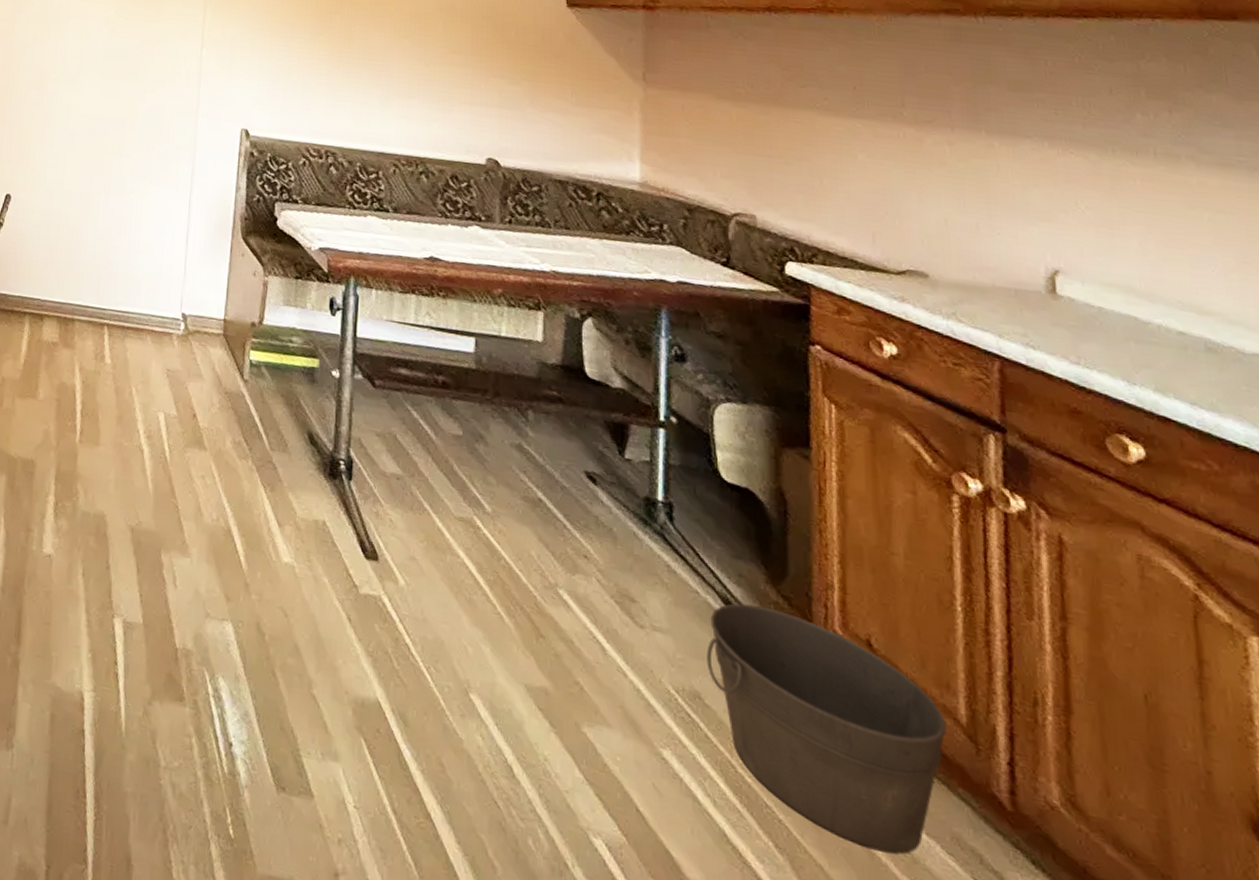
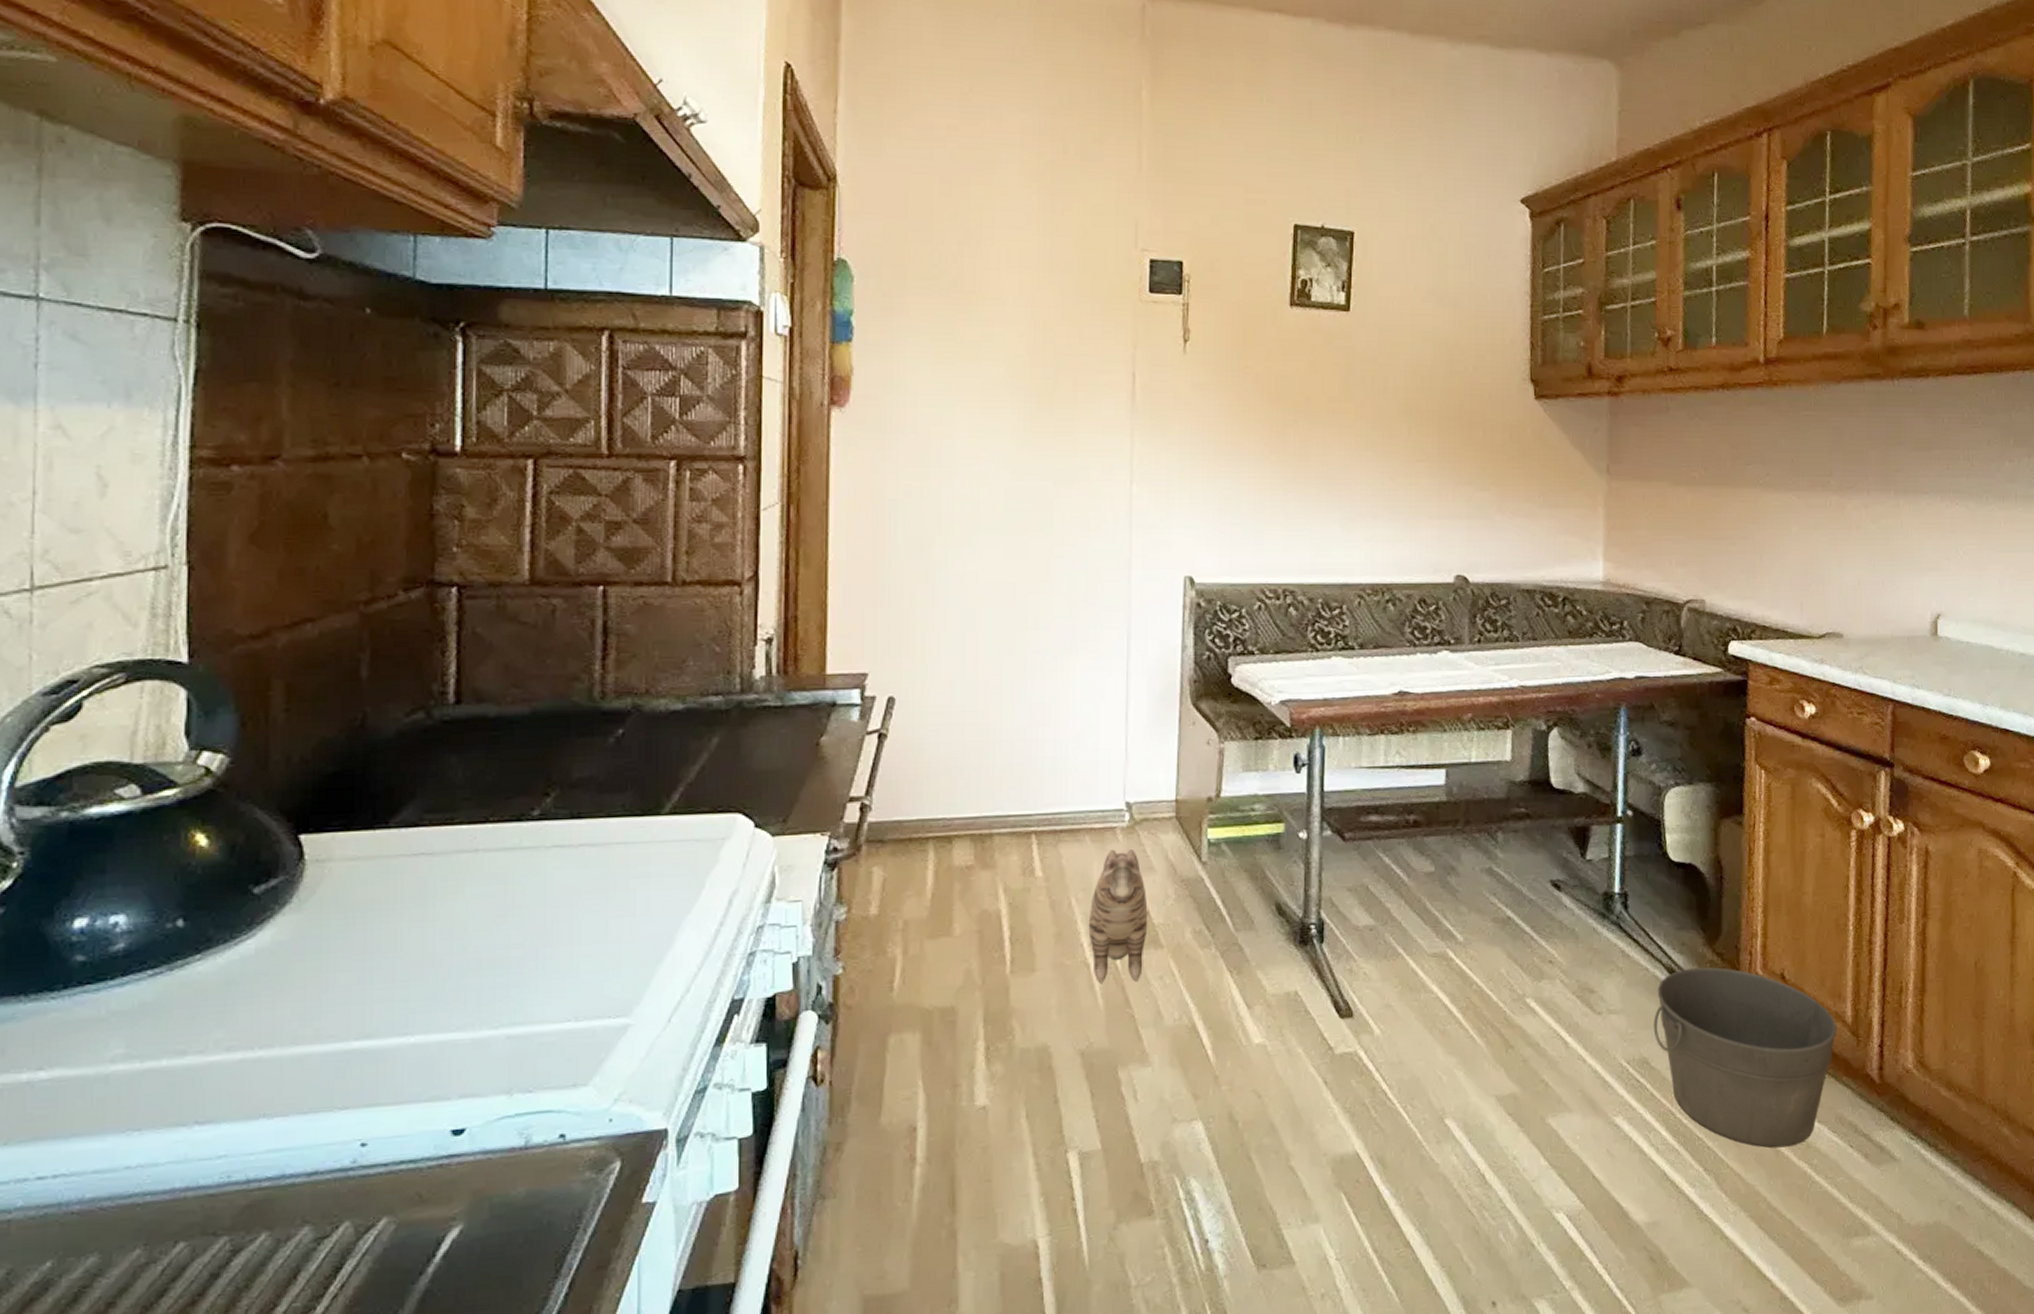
cat: none [144,352,195,476] -> present [1088,848,1148,983]

